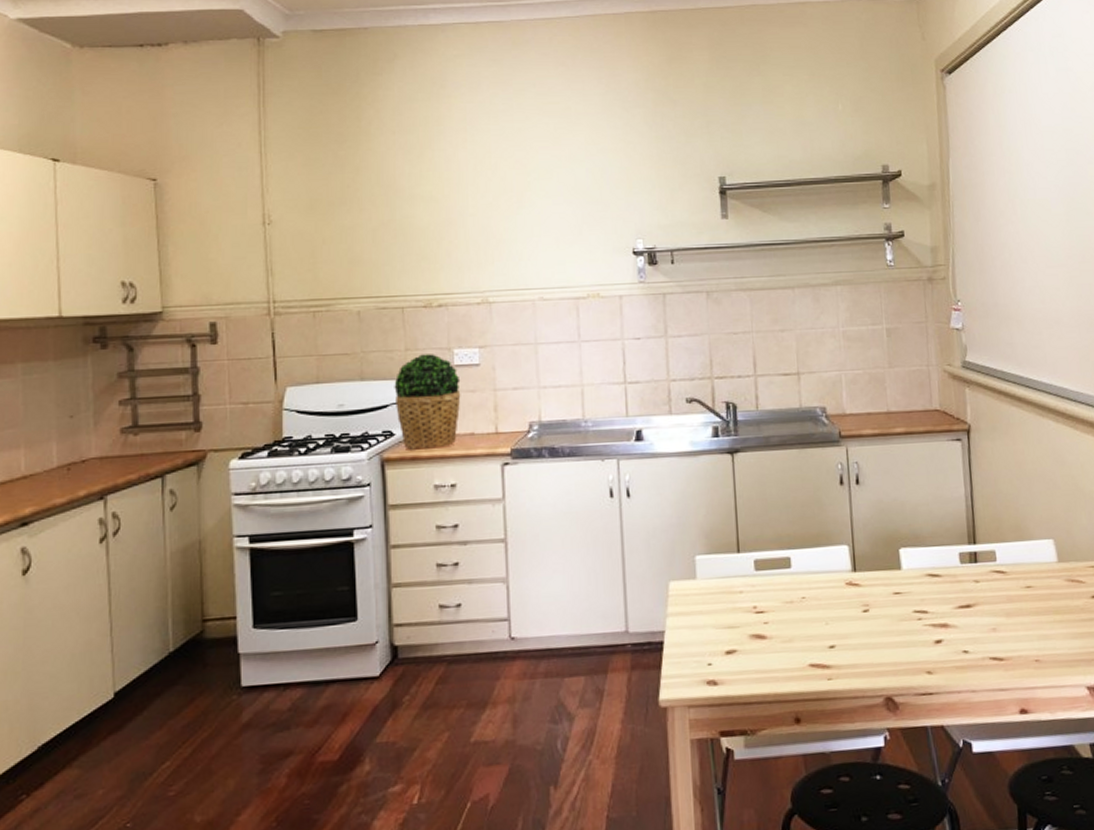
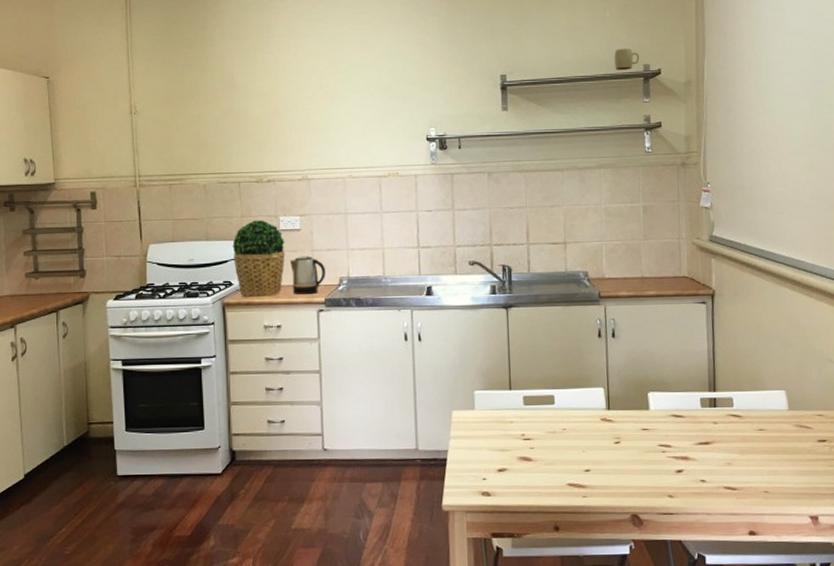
kettle: none [467,396,512,446] -> present [290,256,326,295]
mug: none [848,147,878,172] -> present [613,48,640,70]

